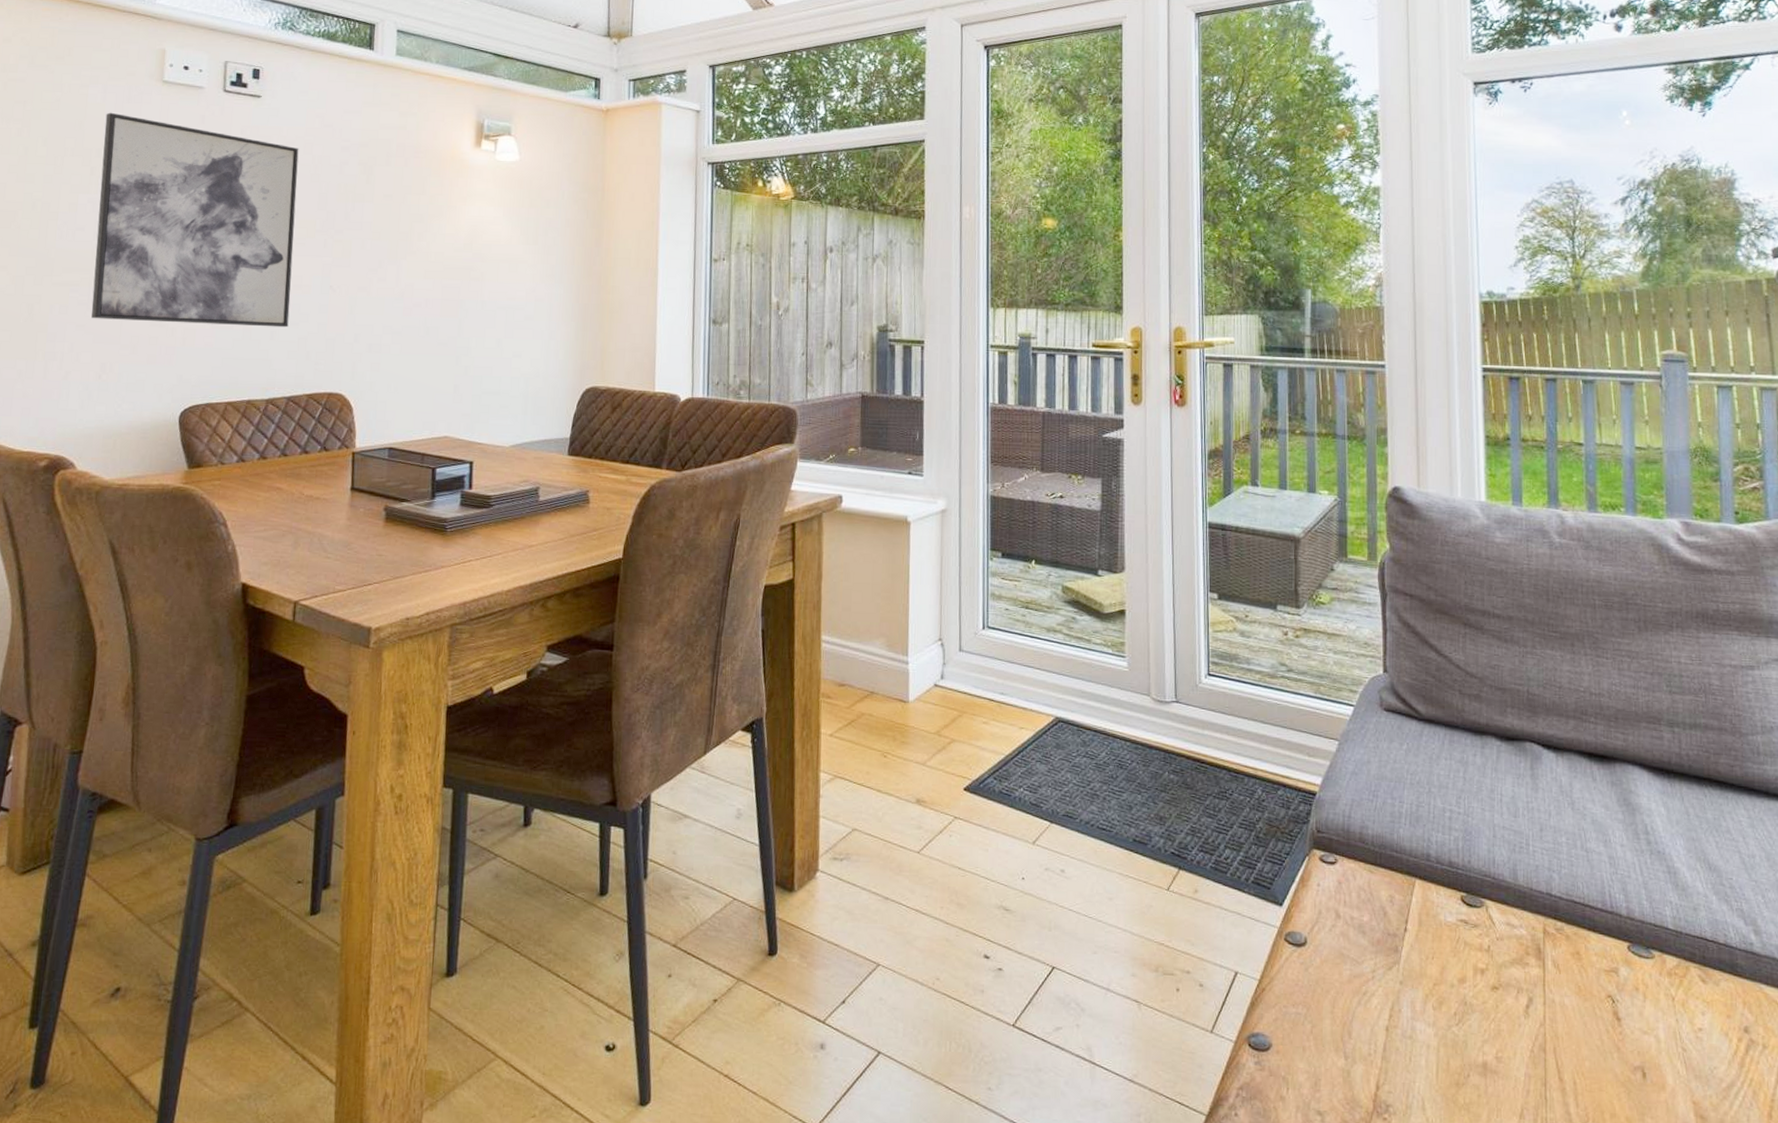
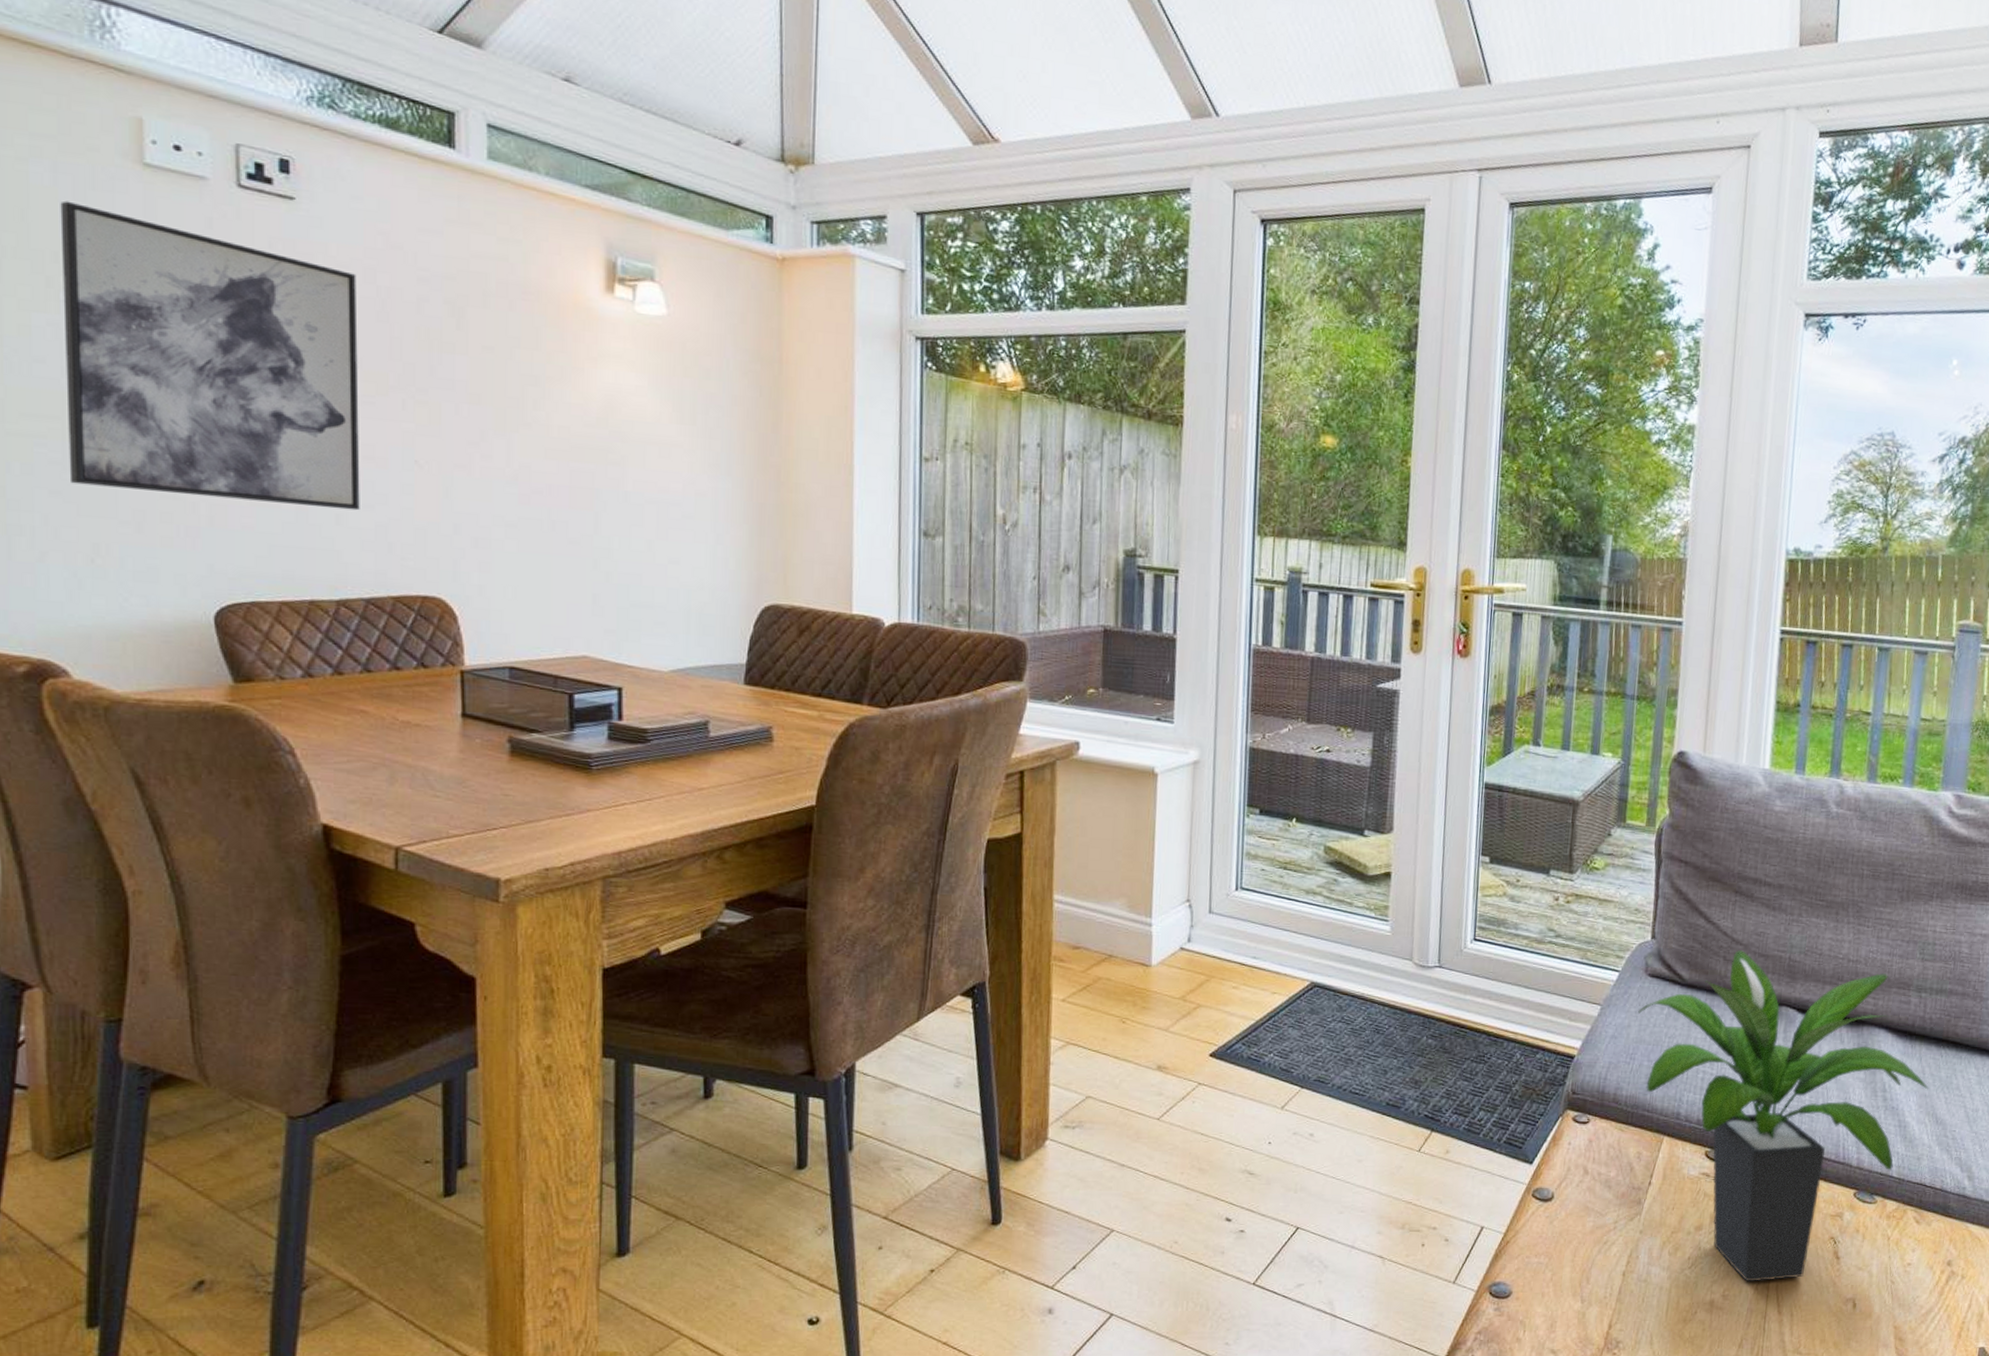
potted plant: none [1377,684,1695,1044] -> present [1638,950,1929,1282]

